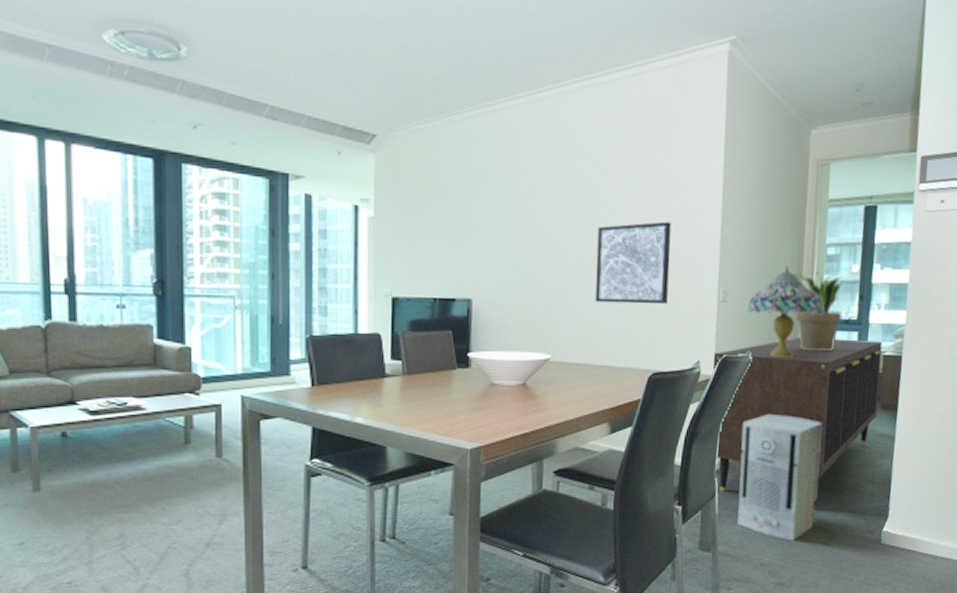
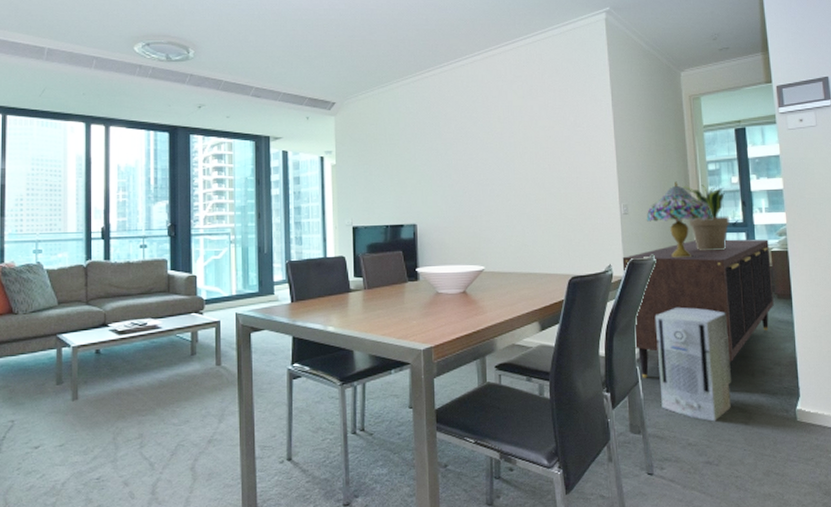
wall art: present [595,221,672,305] -> none [514,152,579,221]

